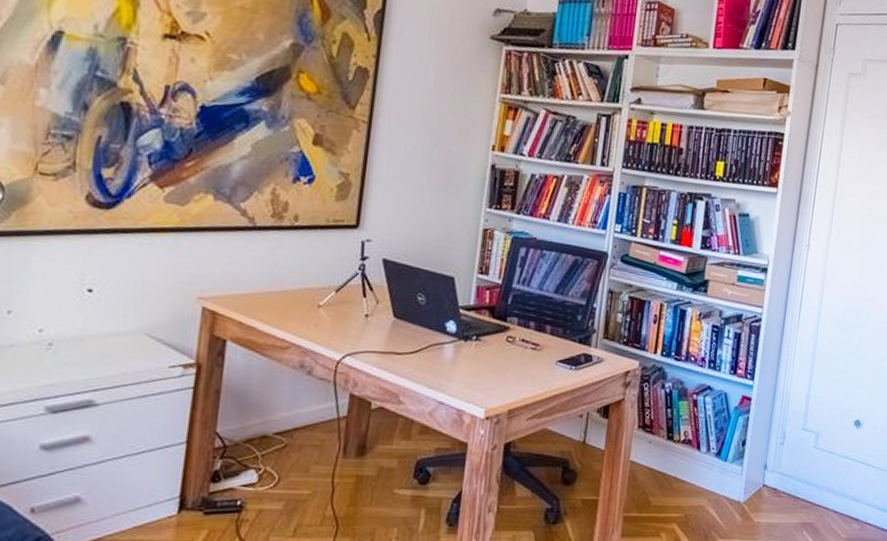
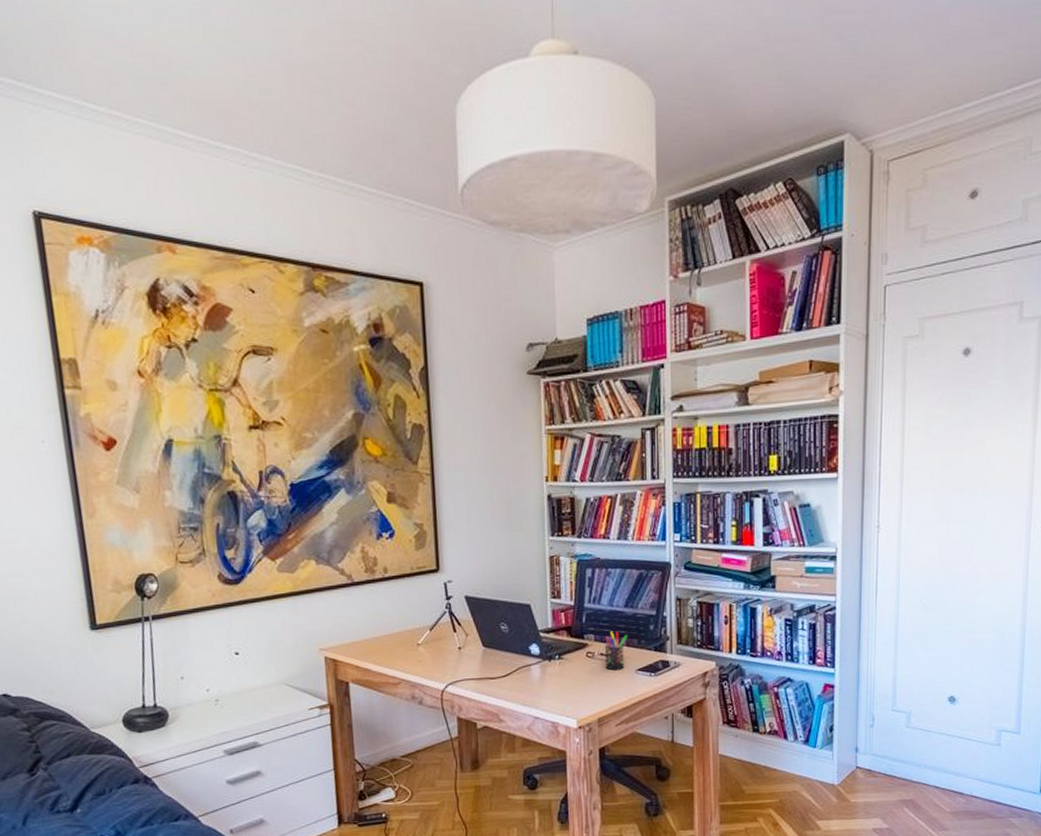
pen holder: none [524,316,553,360] -> present [604,631,628,671]

